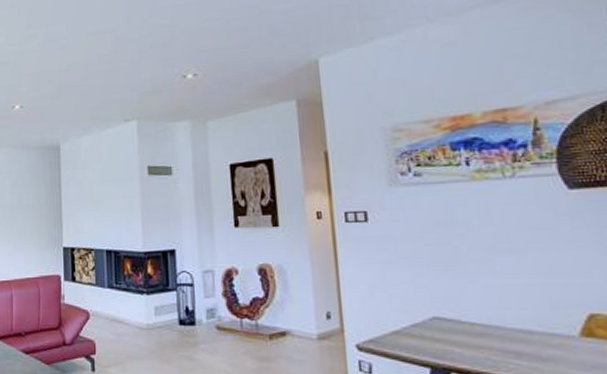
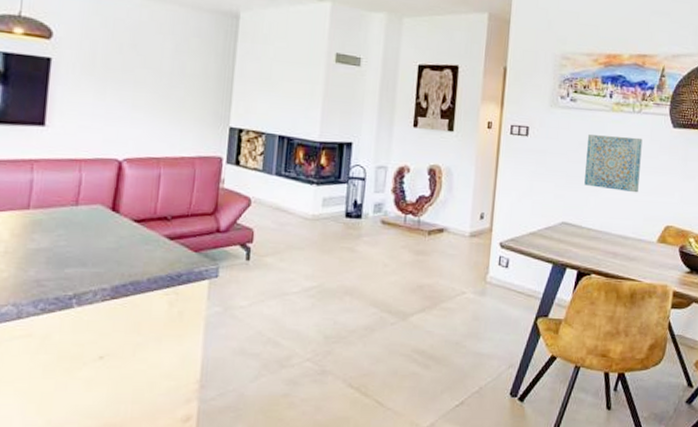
wall art: none [445,207,535,275] -> present [584,135,643,193]

